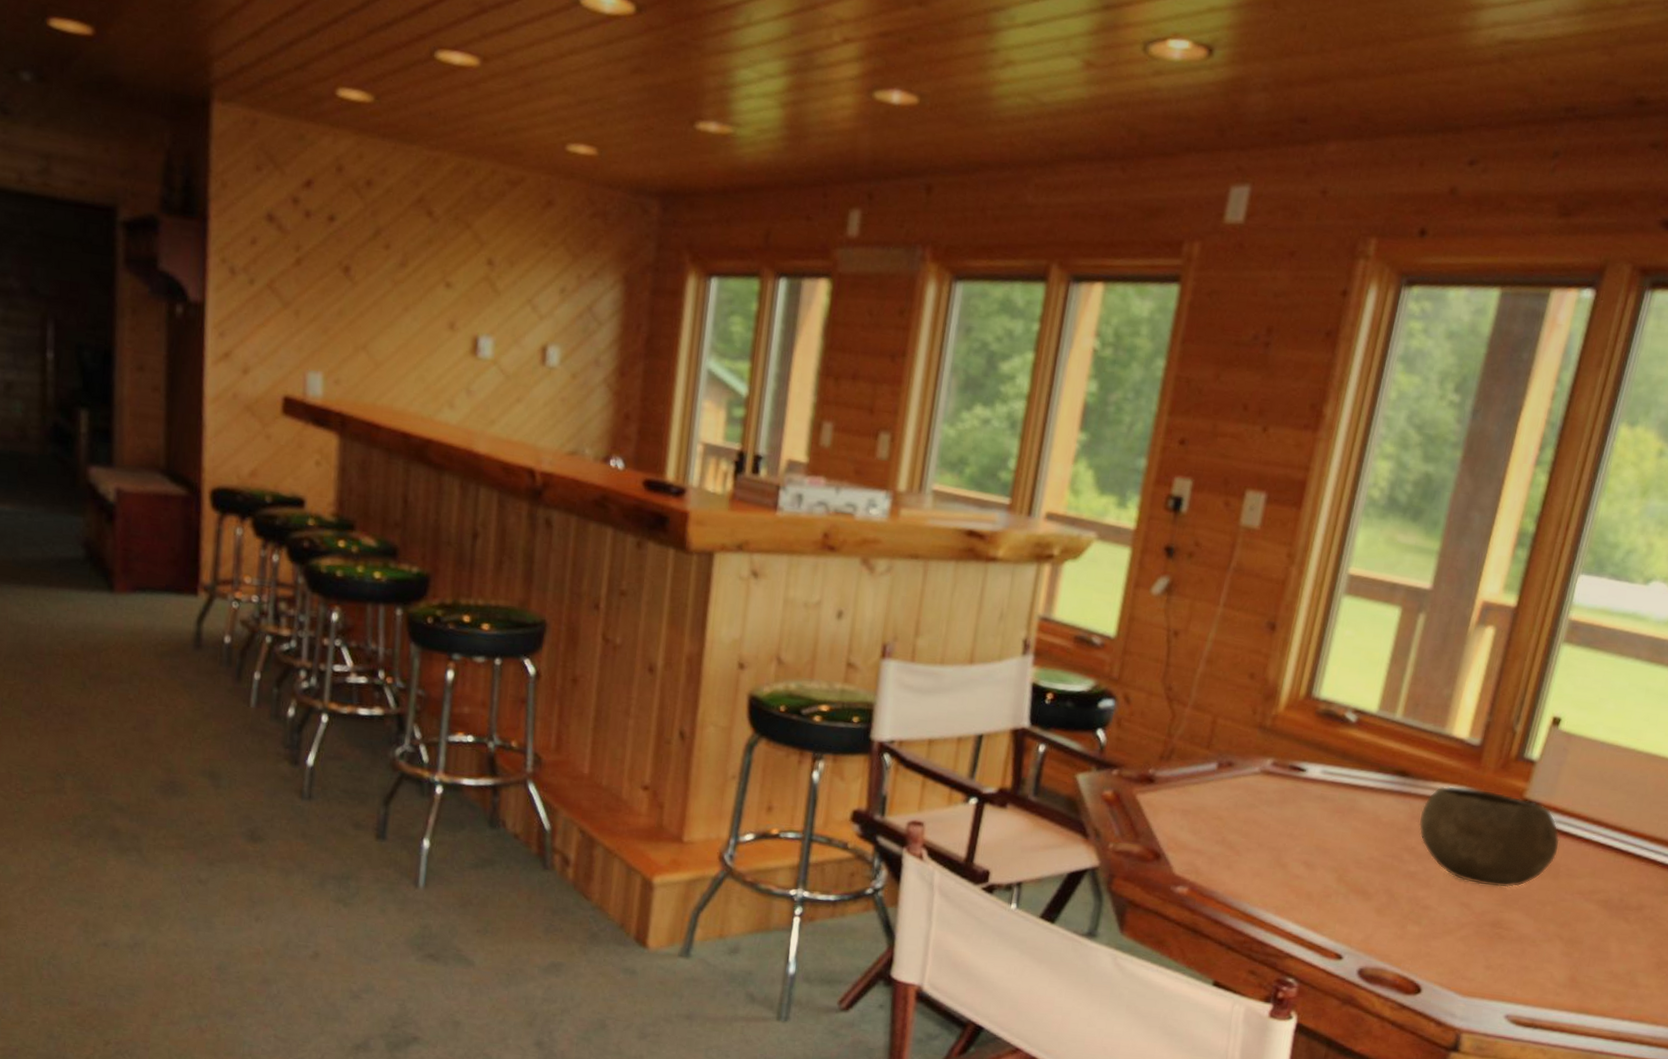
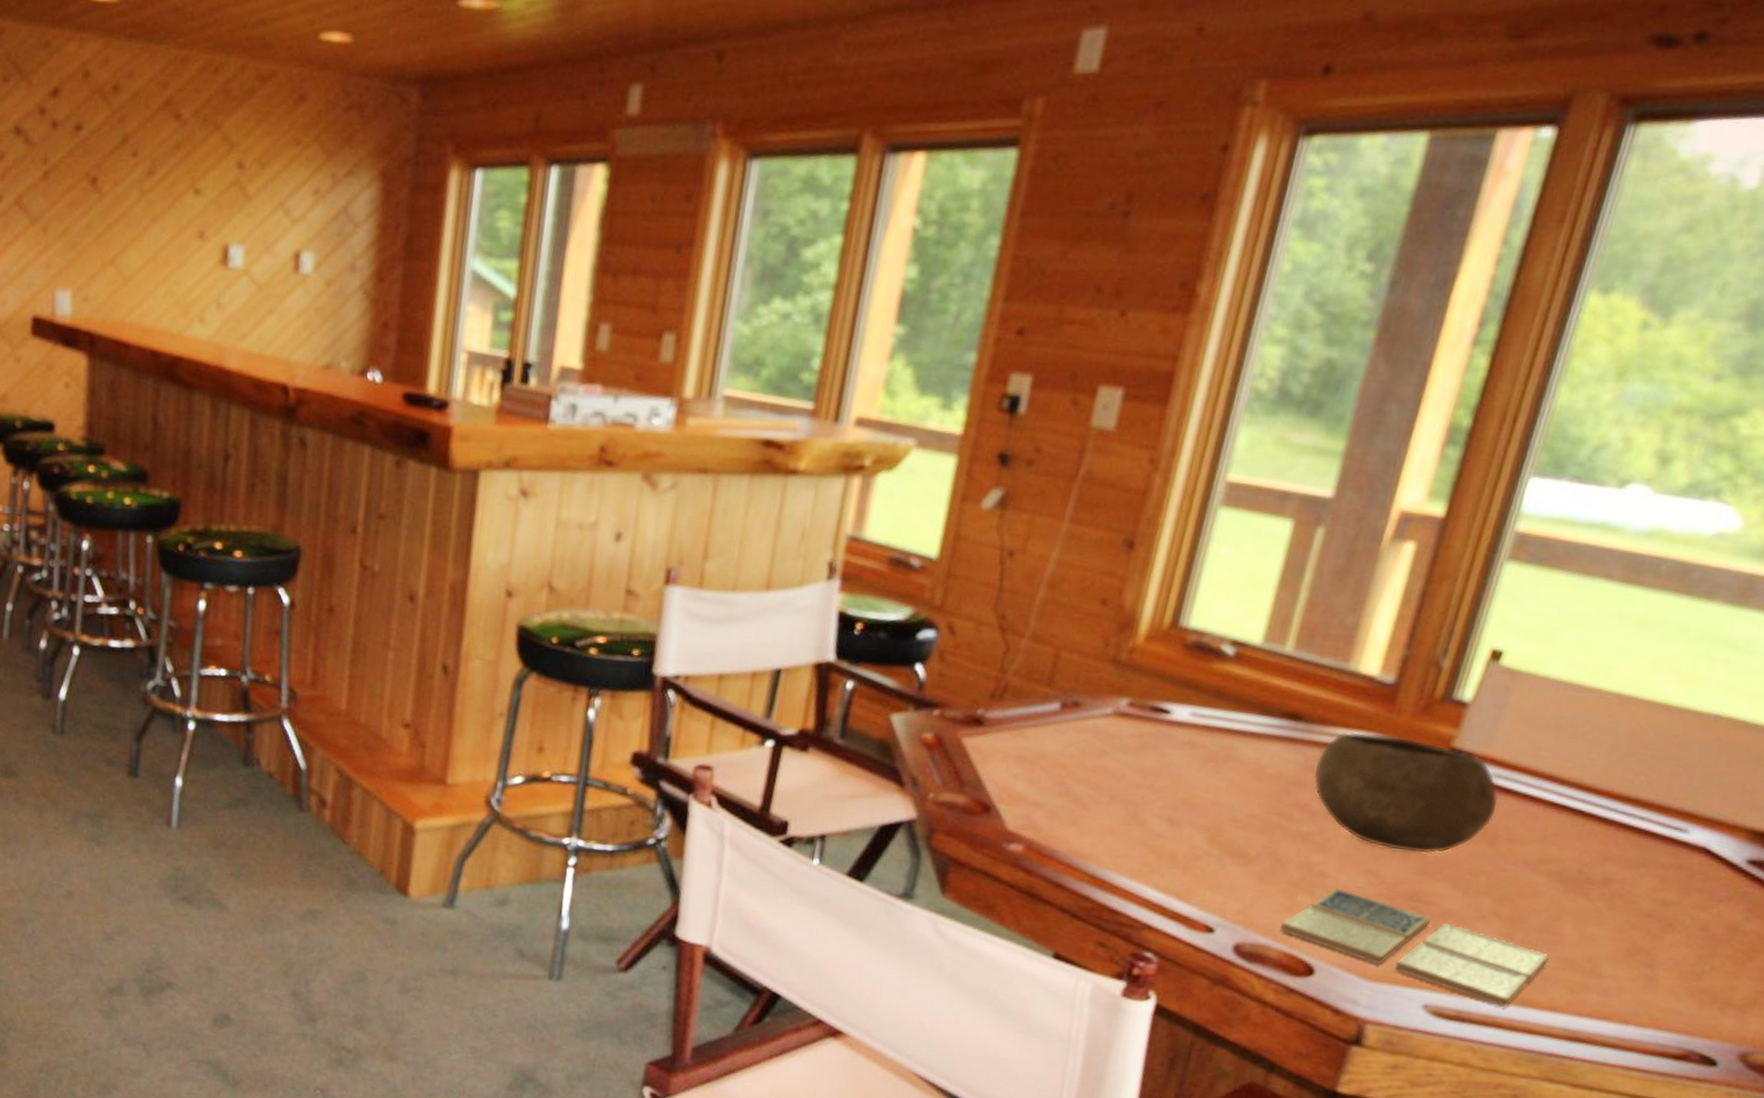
drink coaster: none [1394,918,1599,1015] -> present [1280,887,1549,1008]

